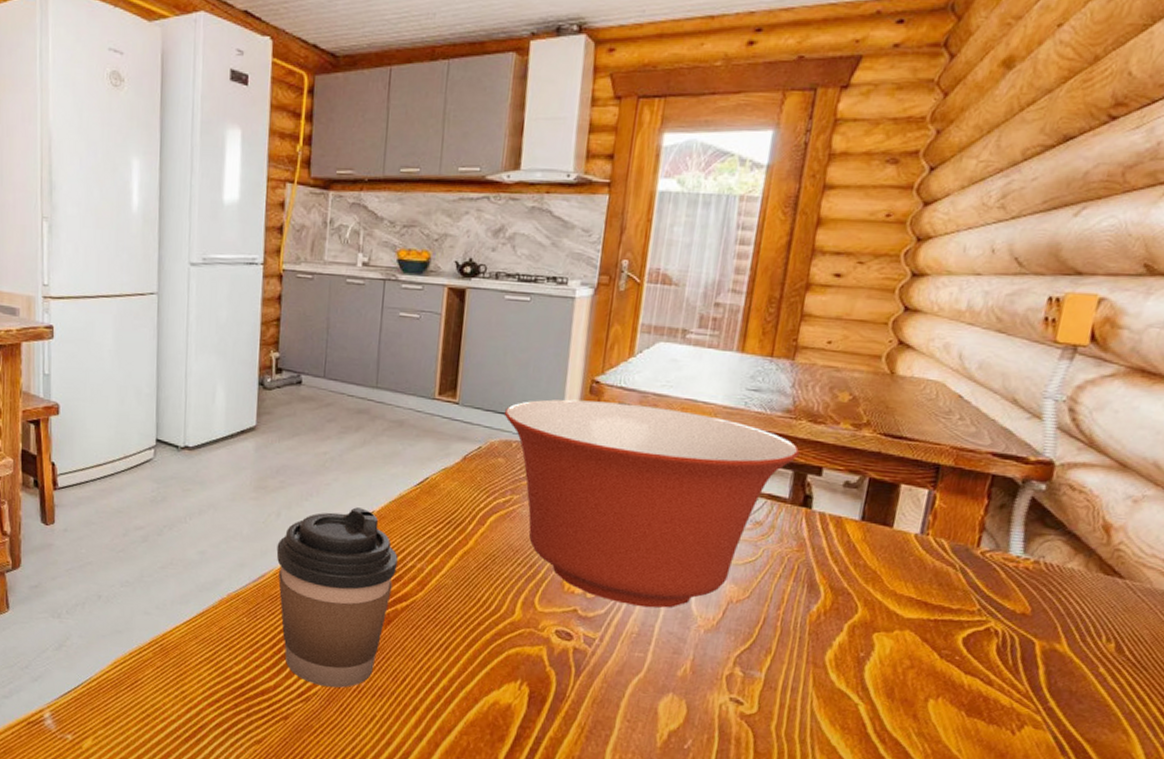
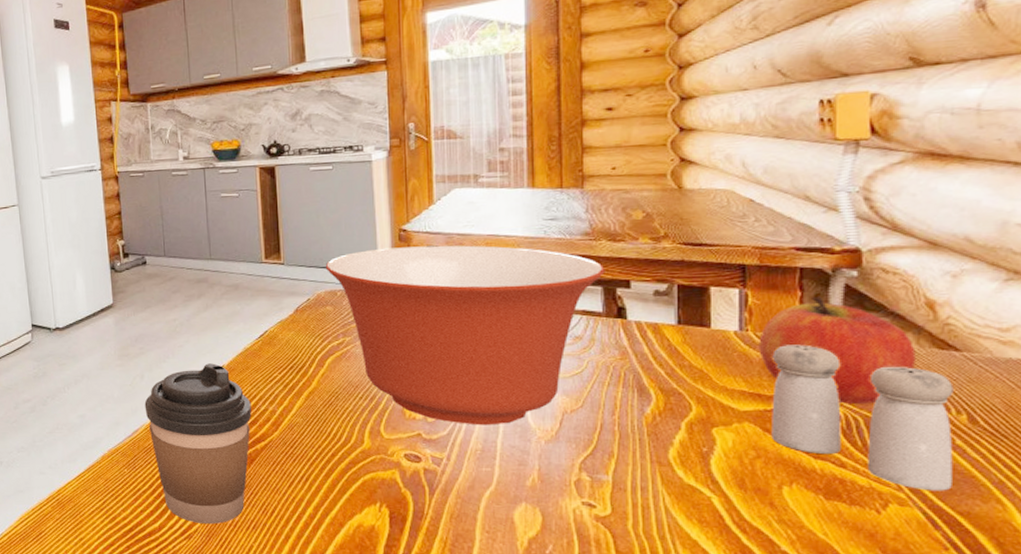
salt and pepper shaker: none [928,554,1110,718] -> present [771,344,954,491]
apple: none [934,506,1083,623] -> present [759,296,916,404]

